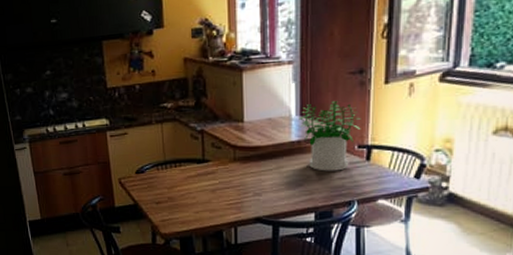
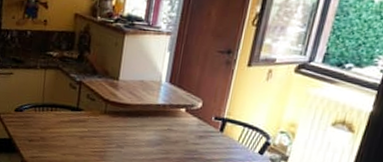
potted plant: present [298,100,361,171] -> none [166,73,222,137]

